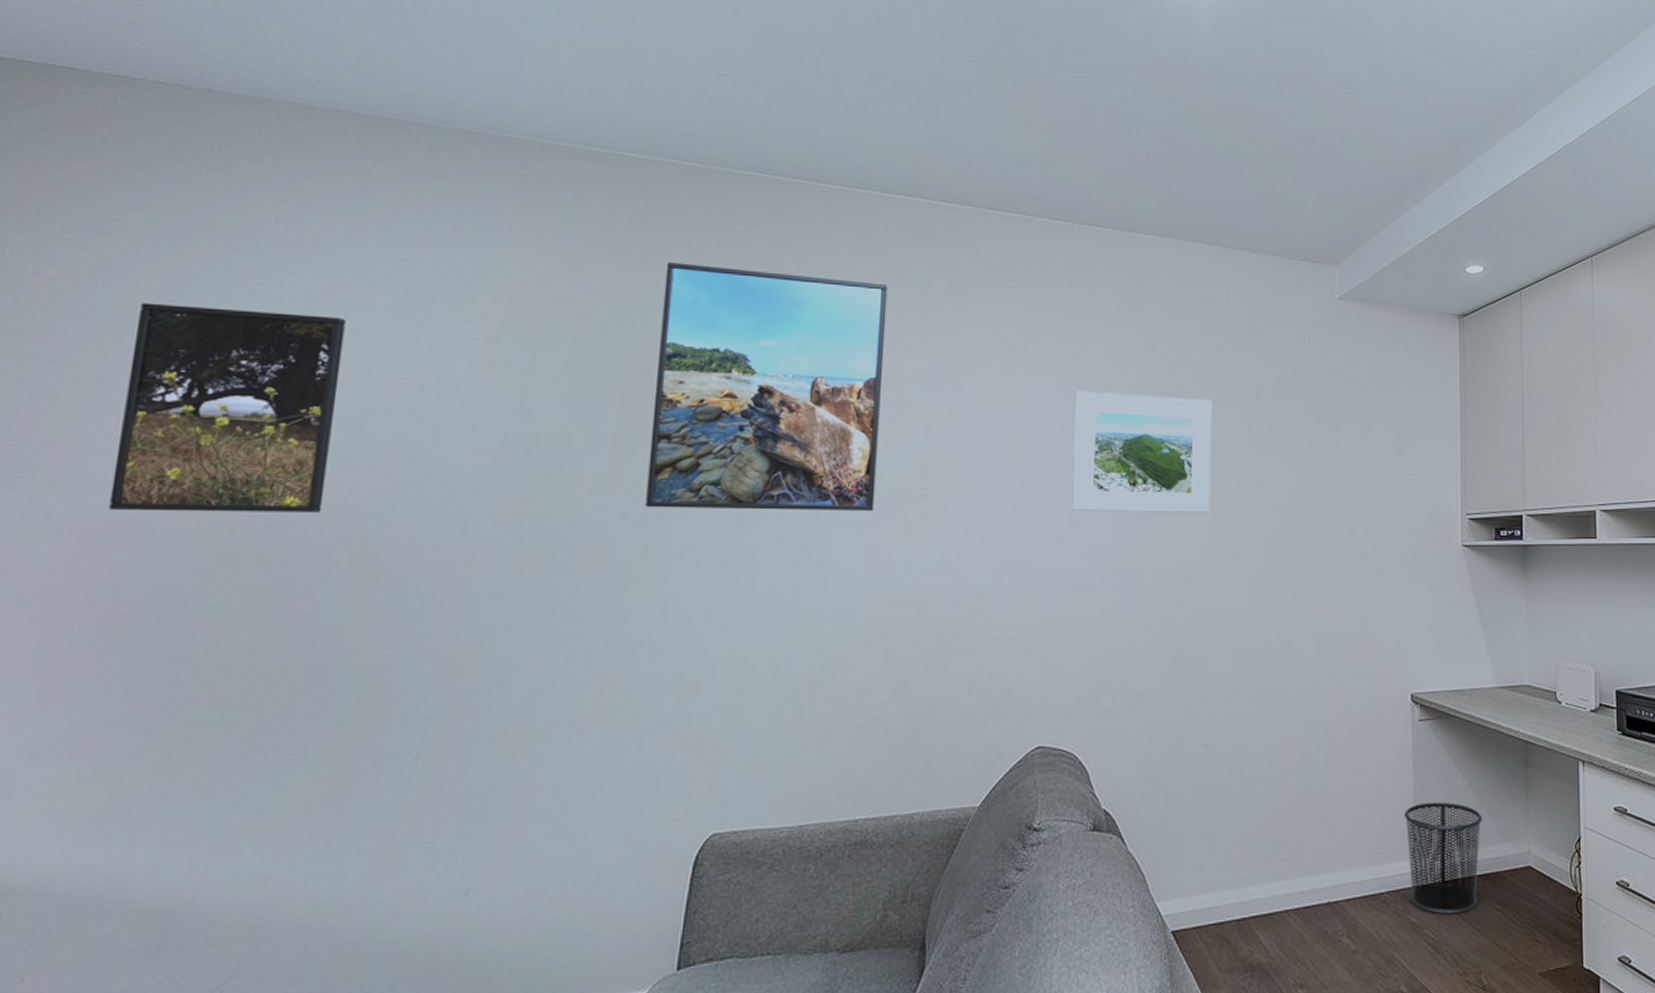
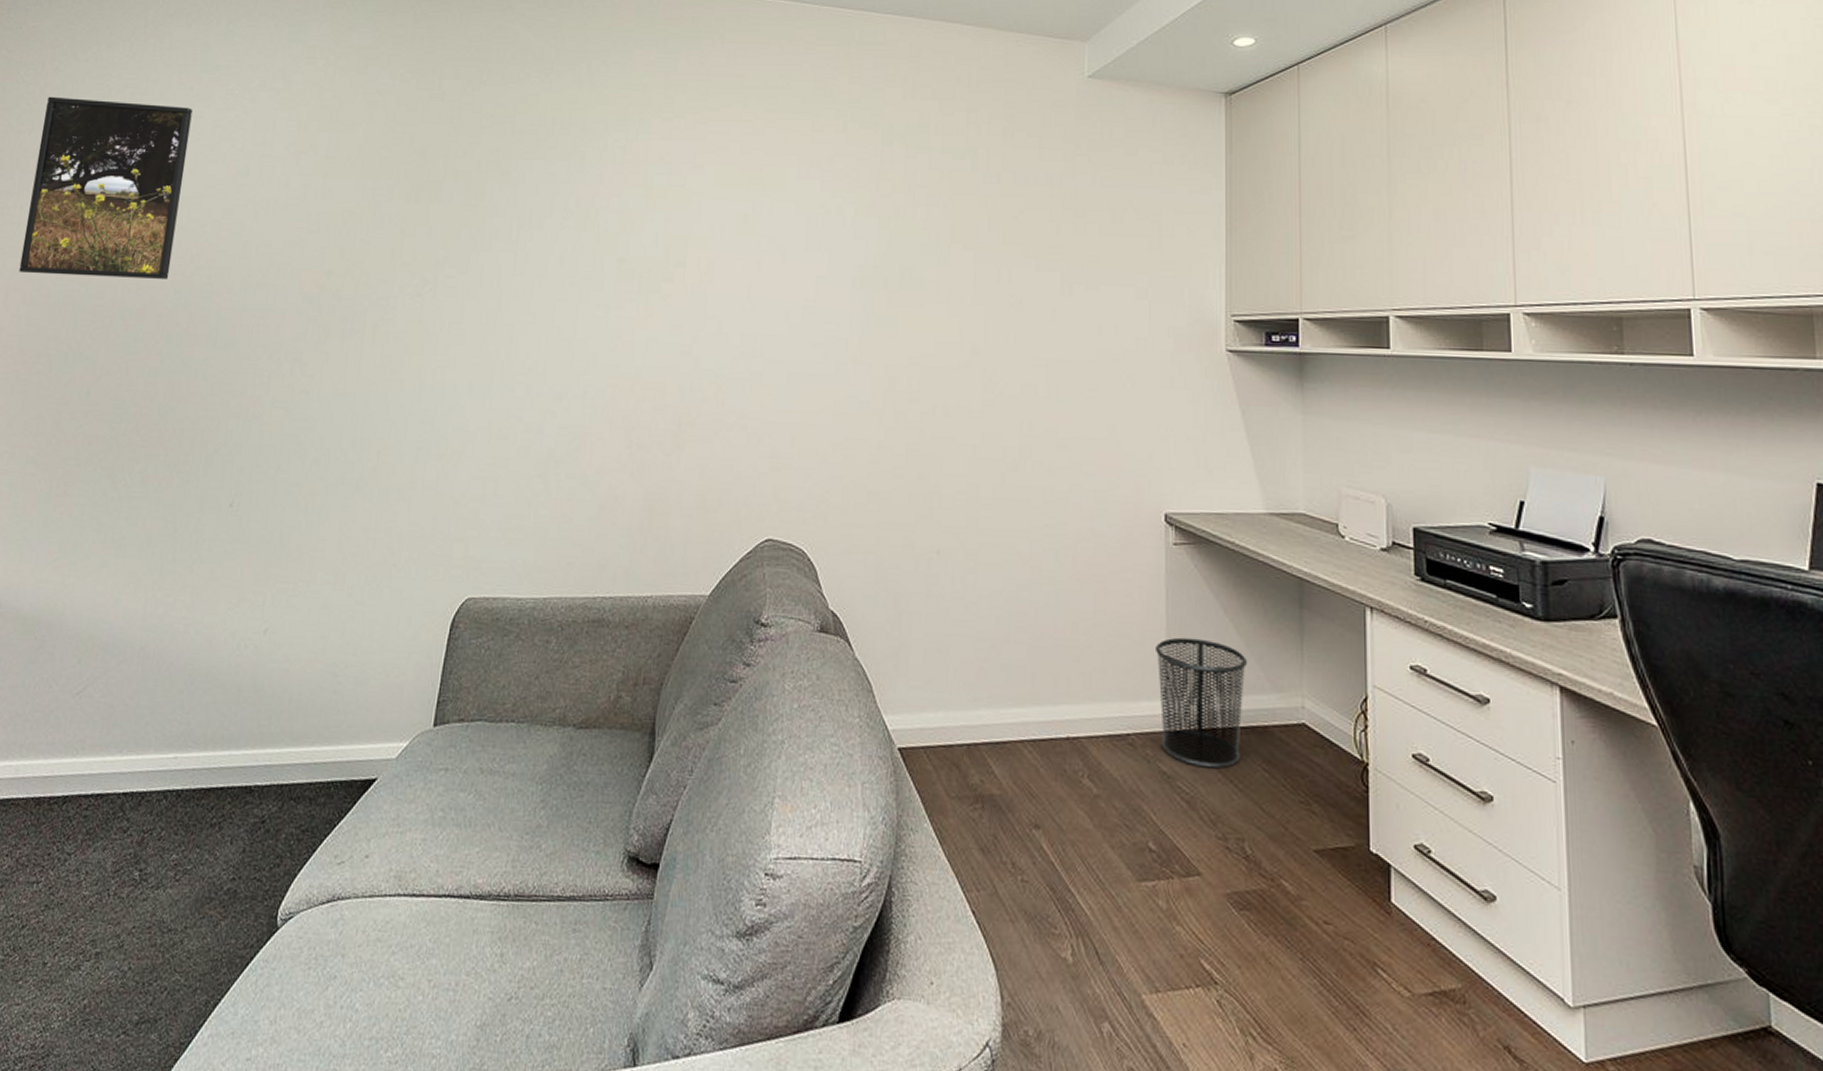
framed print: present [645,263,888,511] -> none [421,53,637,292]
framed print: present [1071,391,1212,513] -> none [806,175,951,305]

